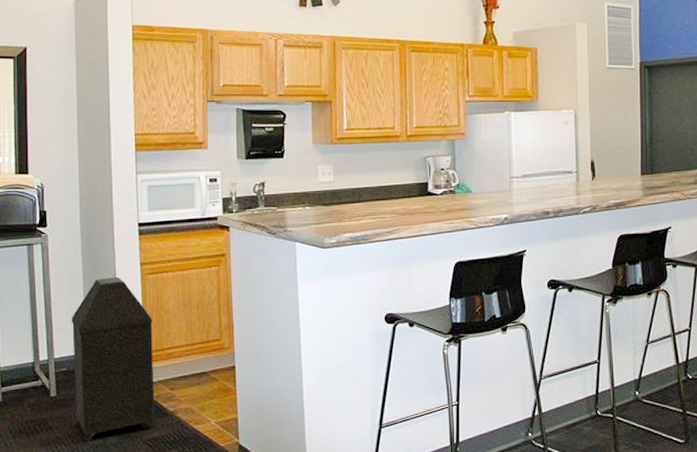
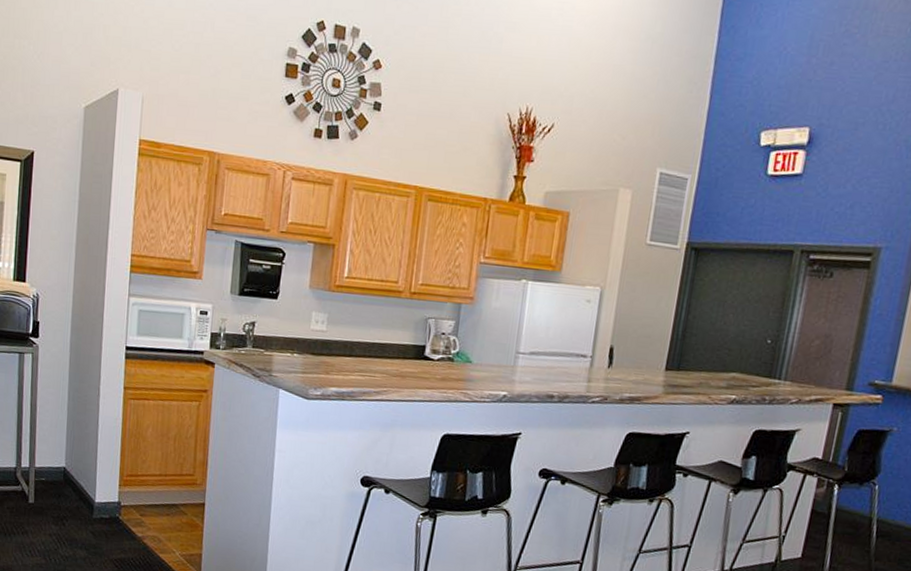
trash can: present [71,276,155,441] -> none [50,396,130,551]

